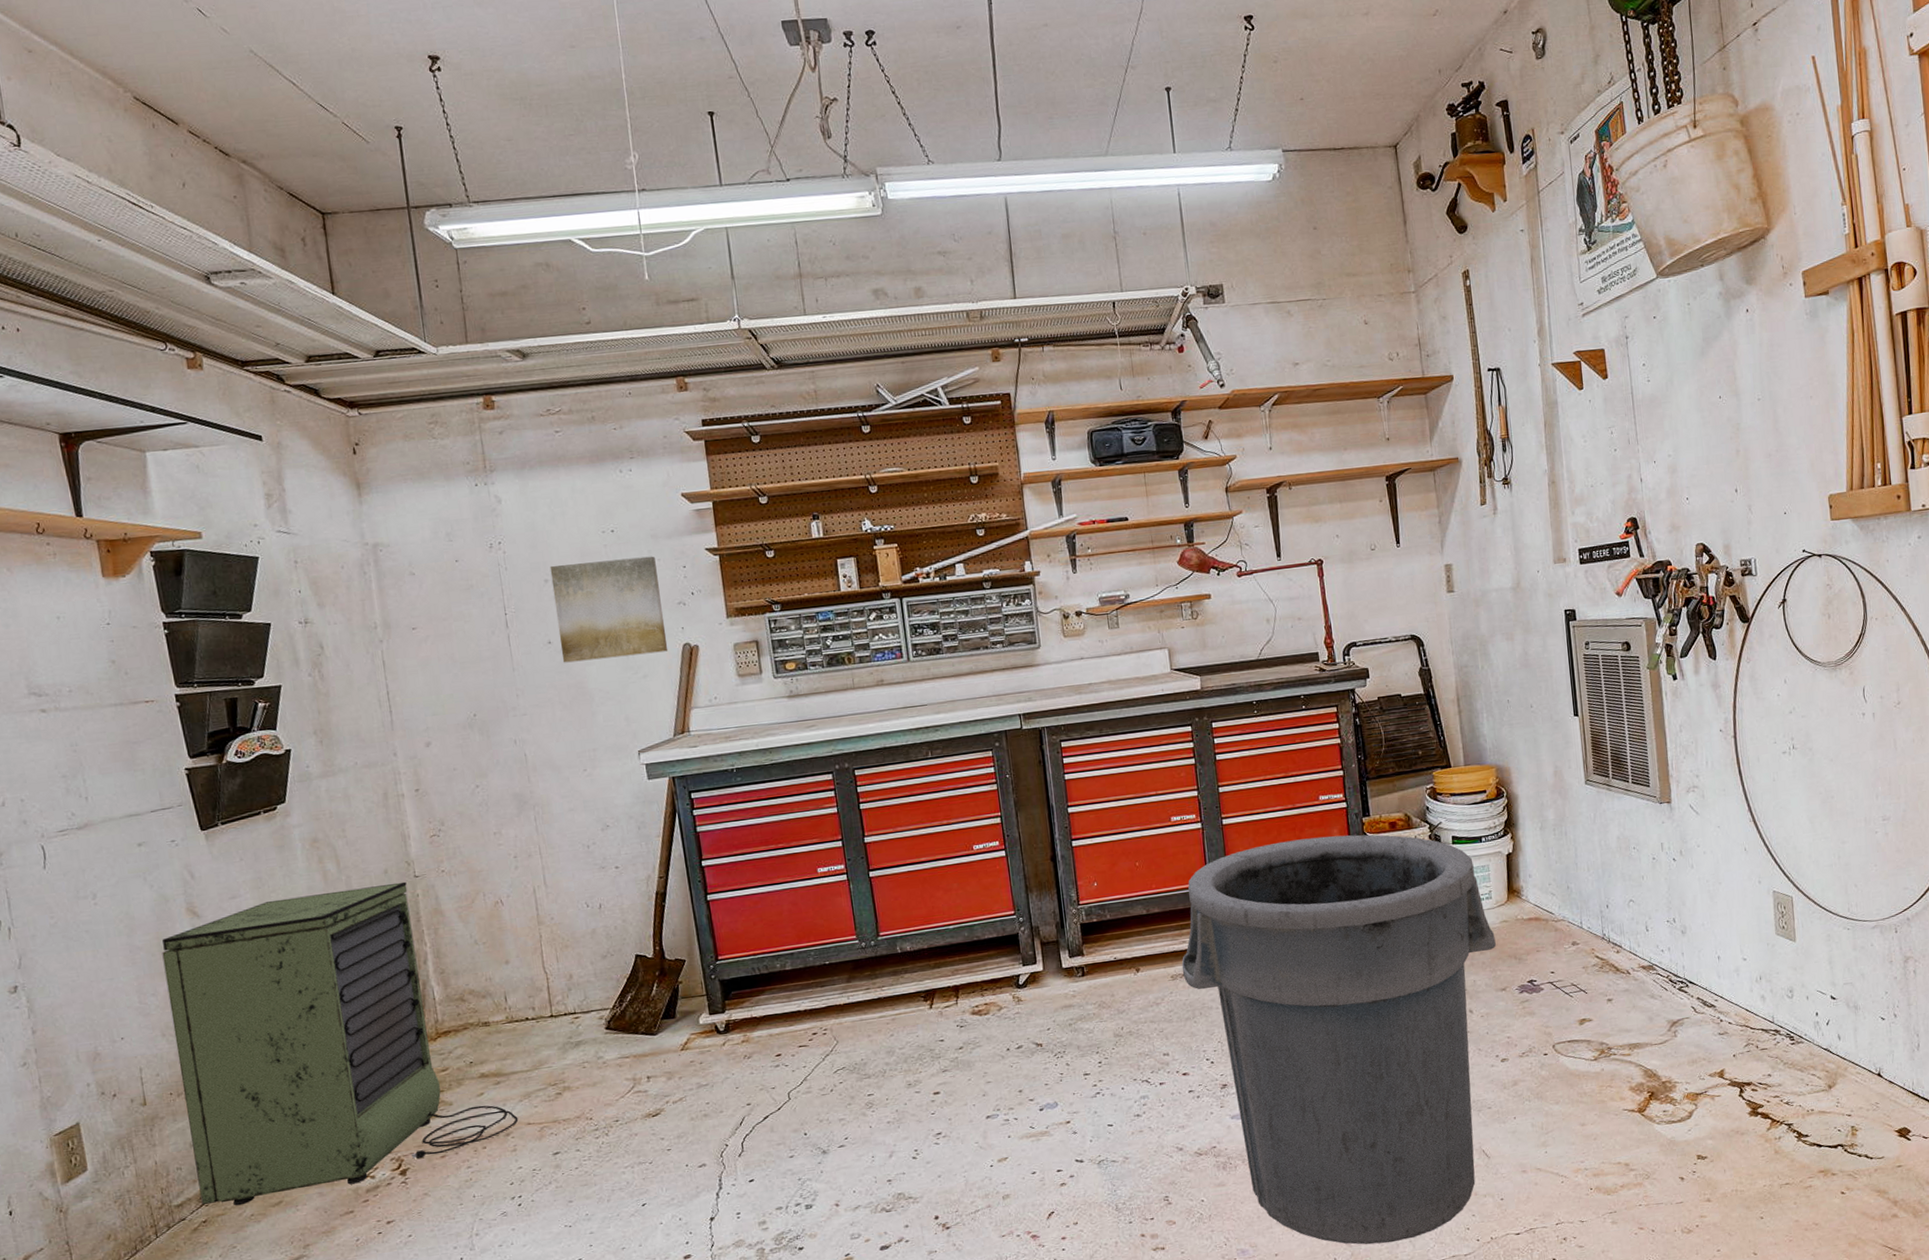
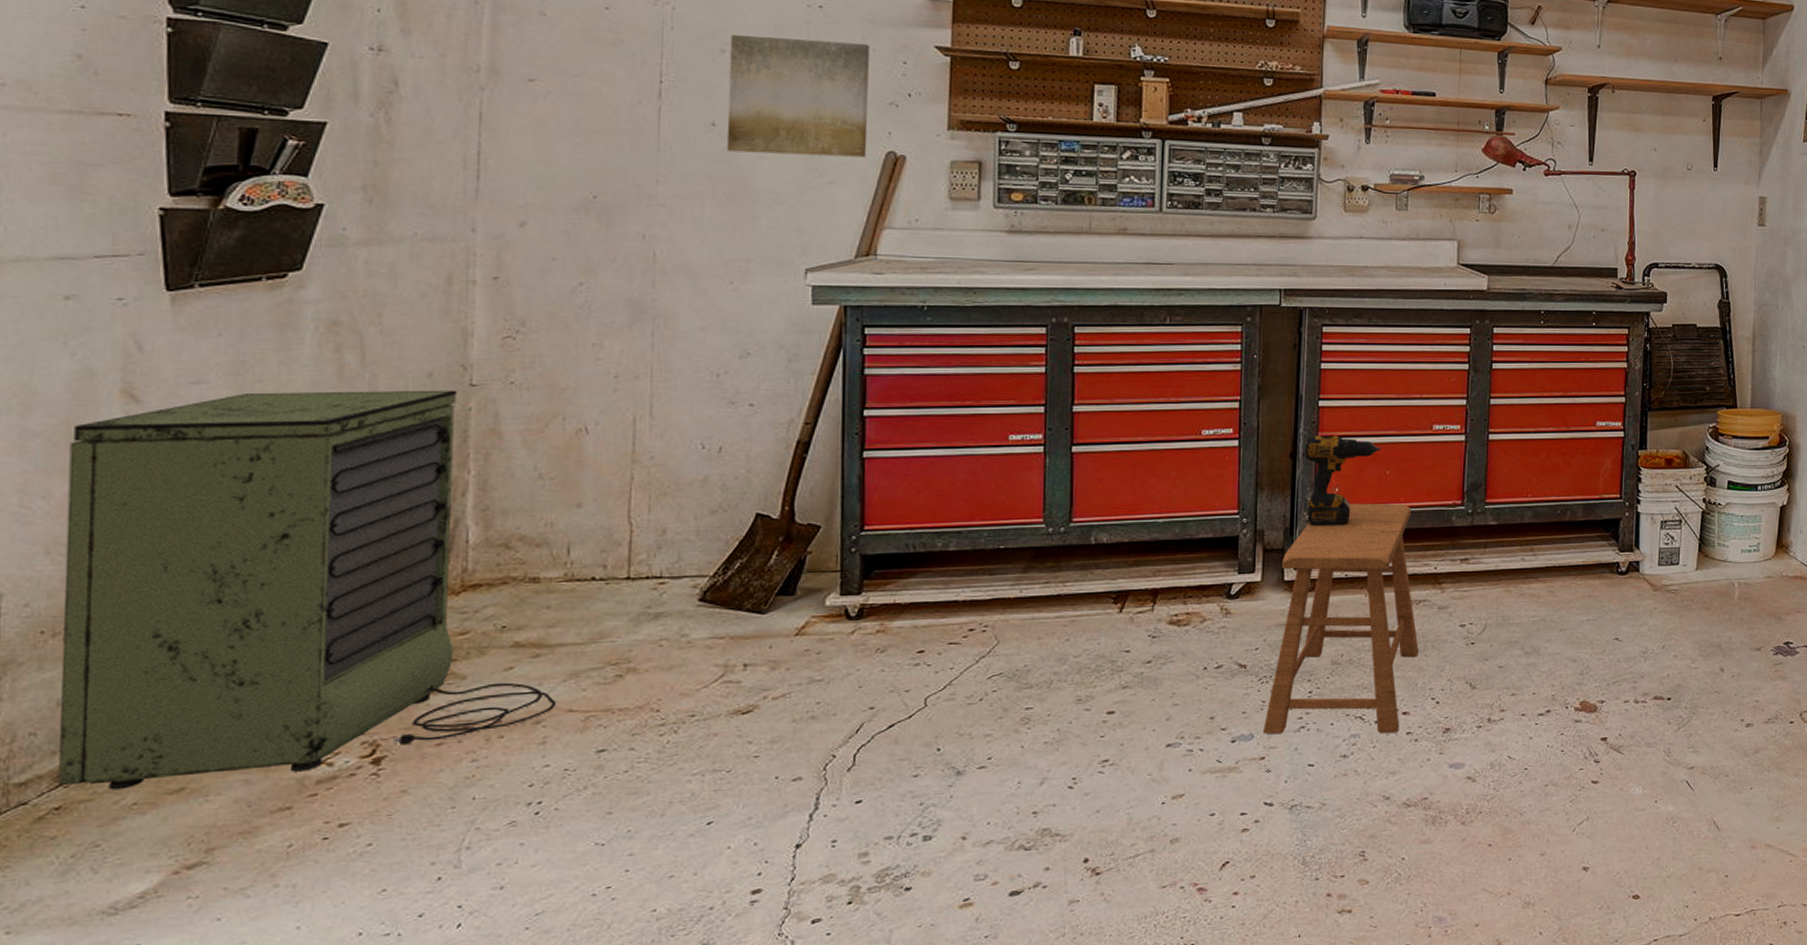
stool: none [1058,890,1189,1101] -> present [1263,503,1419,734]
power drill: none [1061,836,1129,918] -> present [1304,435,1381,525]
trash can: present [1181,834,1496,1245] -> none [1419,465,1757,919]

